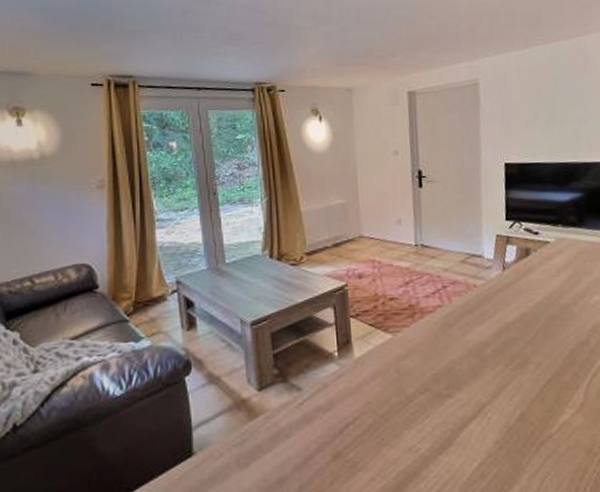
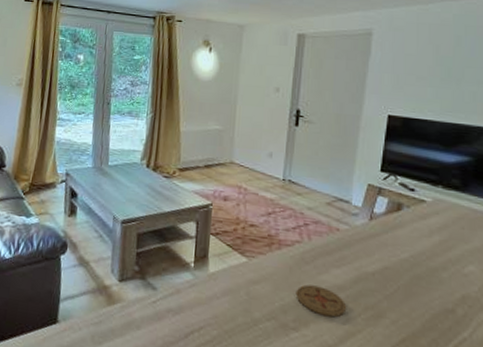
coaster: none [444,346,495,376] -> present [295,284,347,318]

